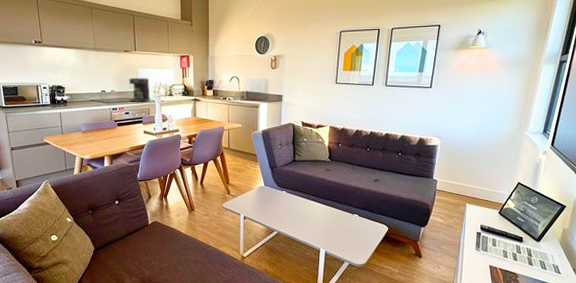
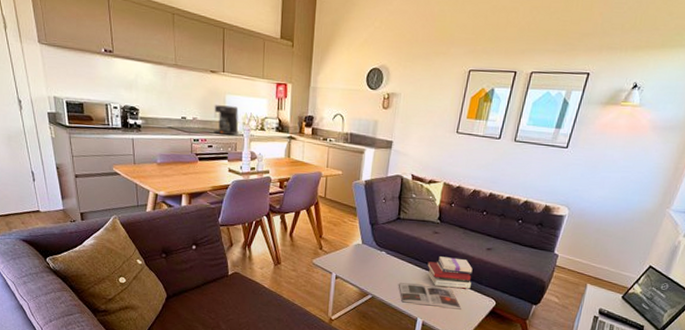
magazine: none [301,216,358,237] -> present [399,282,461,310]
books: none [324,191,364,218] -> present [427,256,473,289]

